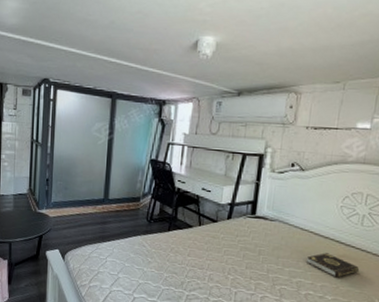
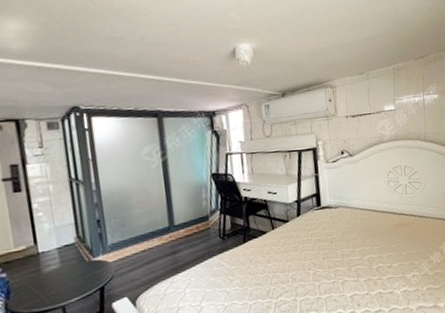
book: present [305,253,360,278] -> none [371,225,413,246]

